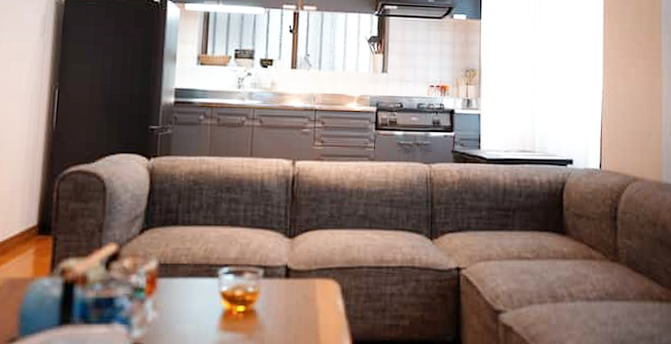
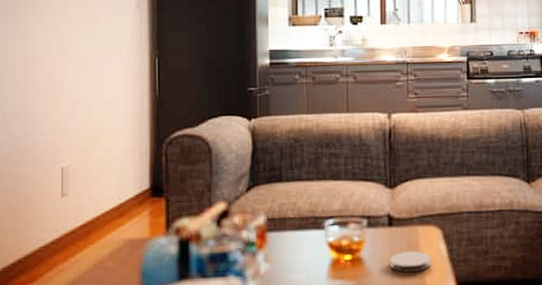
coaster: none [284,306,327,327] -> present [390,251,431,272]

